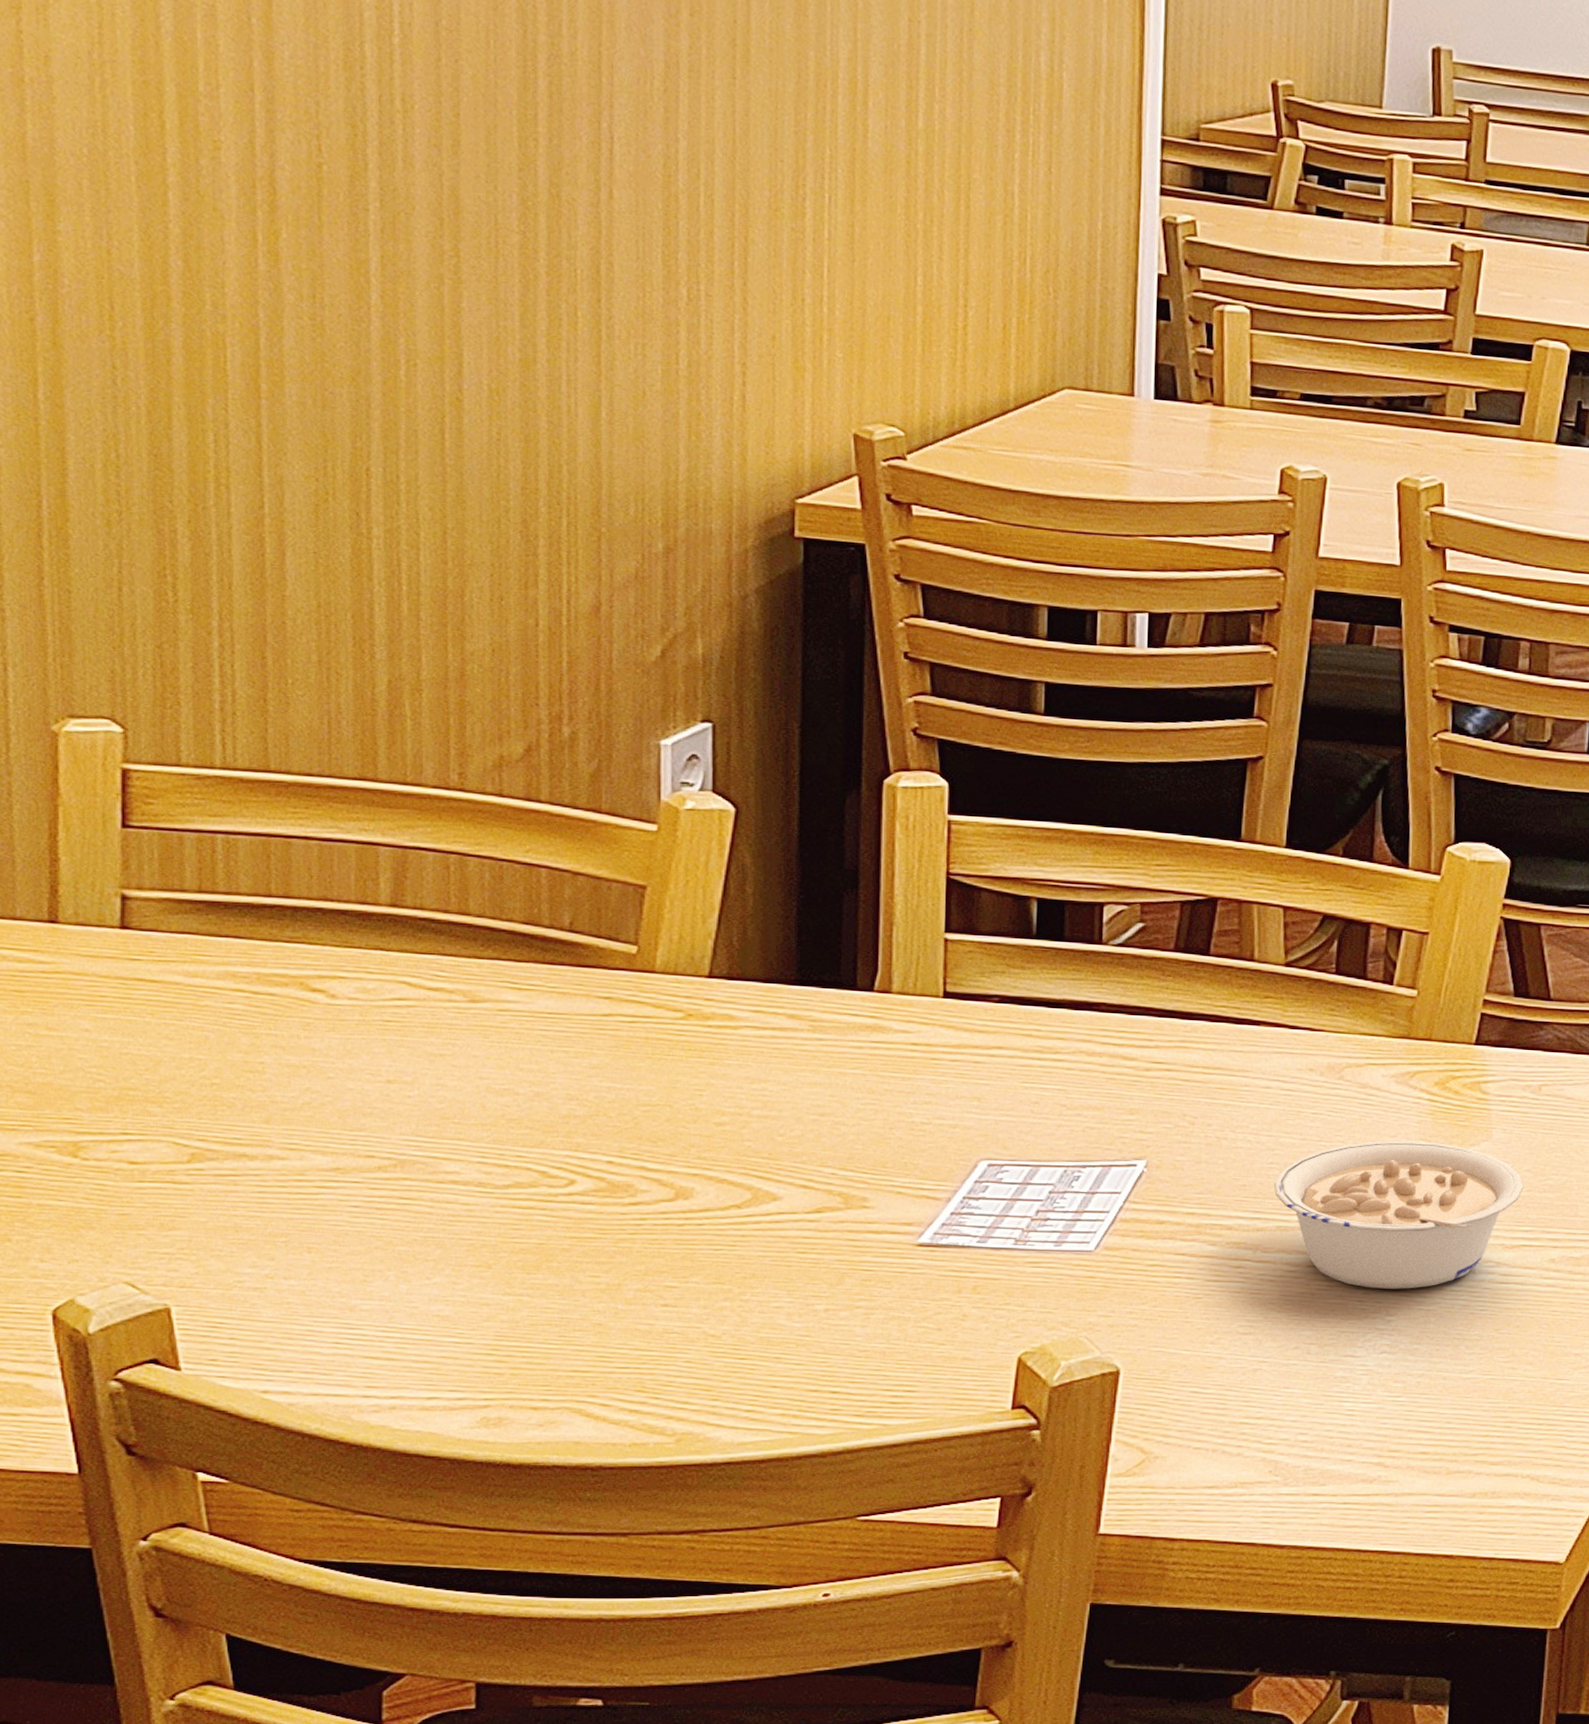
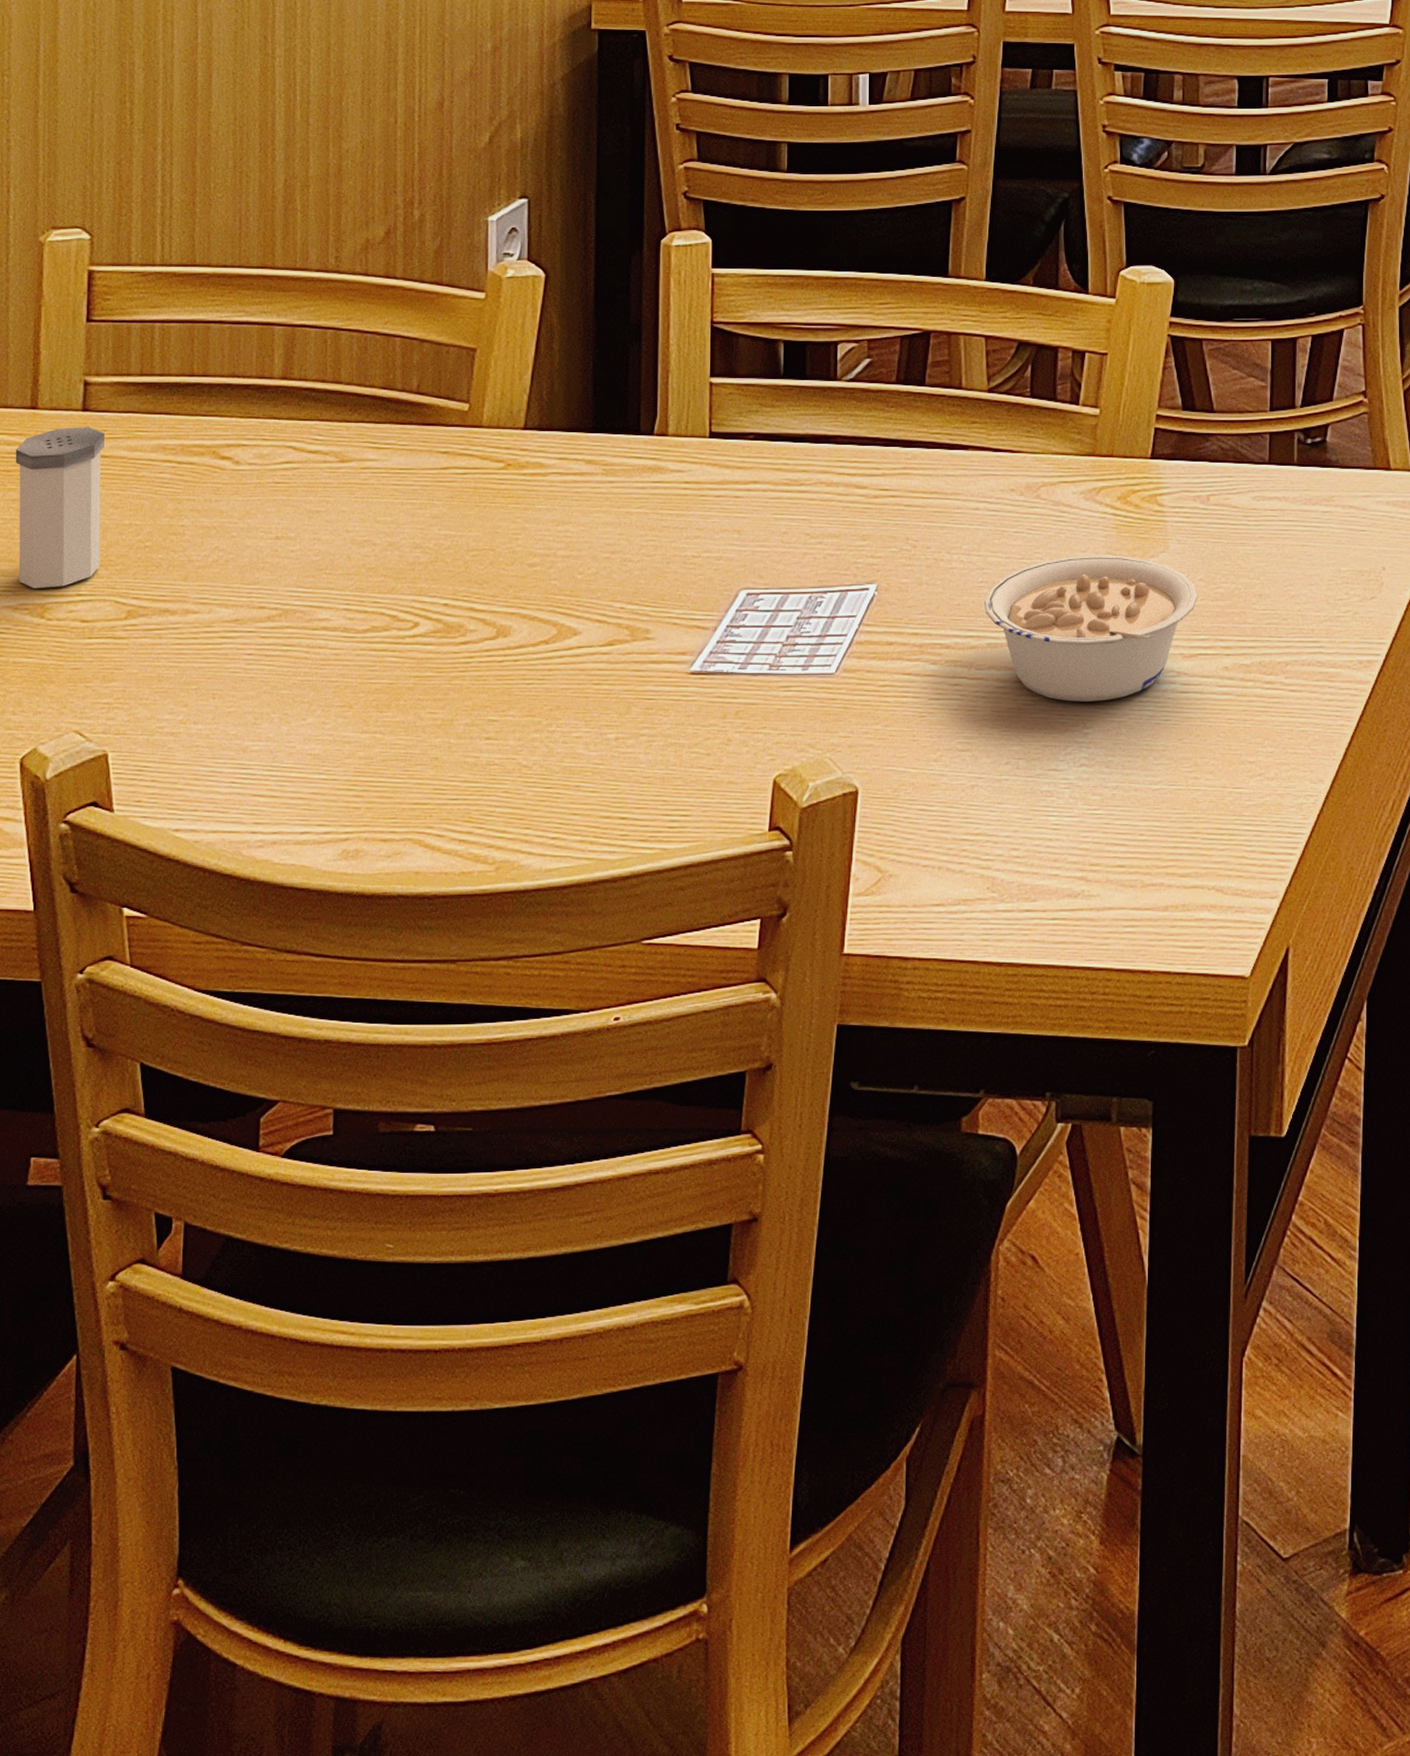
salt shaker: none [29,946,154,1125] -> present [15,427,105,588]

